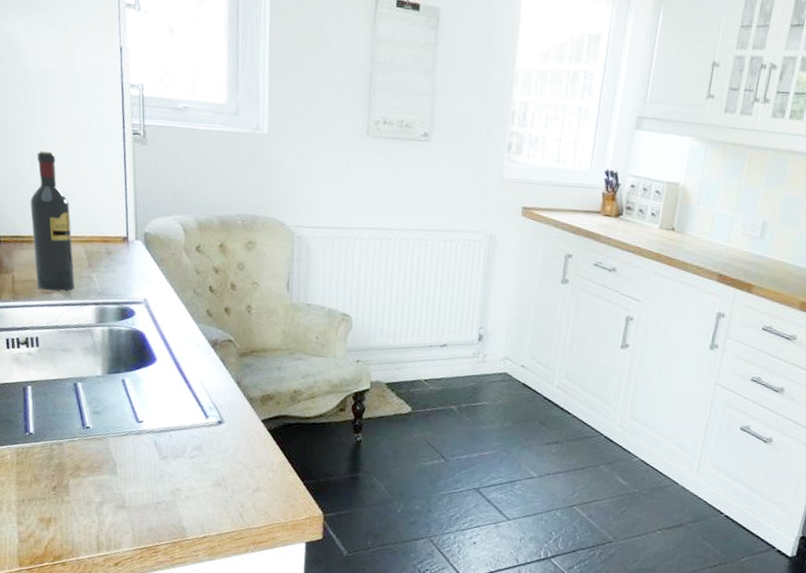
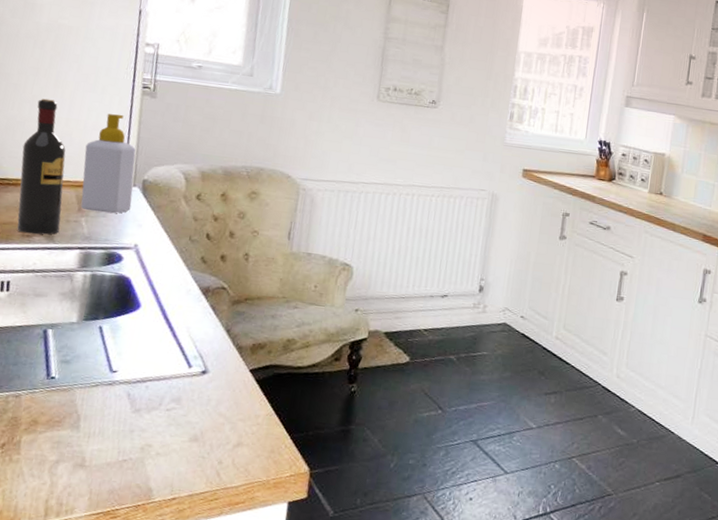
soap bottle: none [87,164,137,269] -> present [80,114,136,214]

